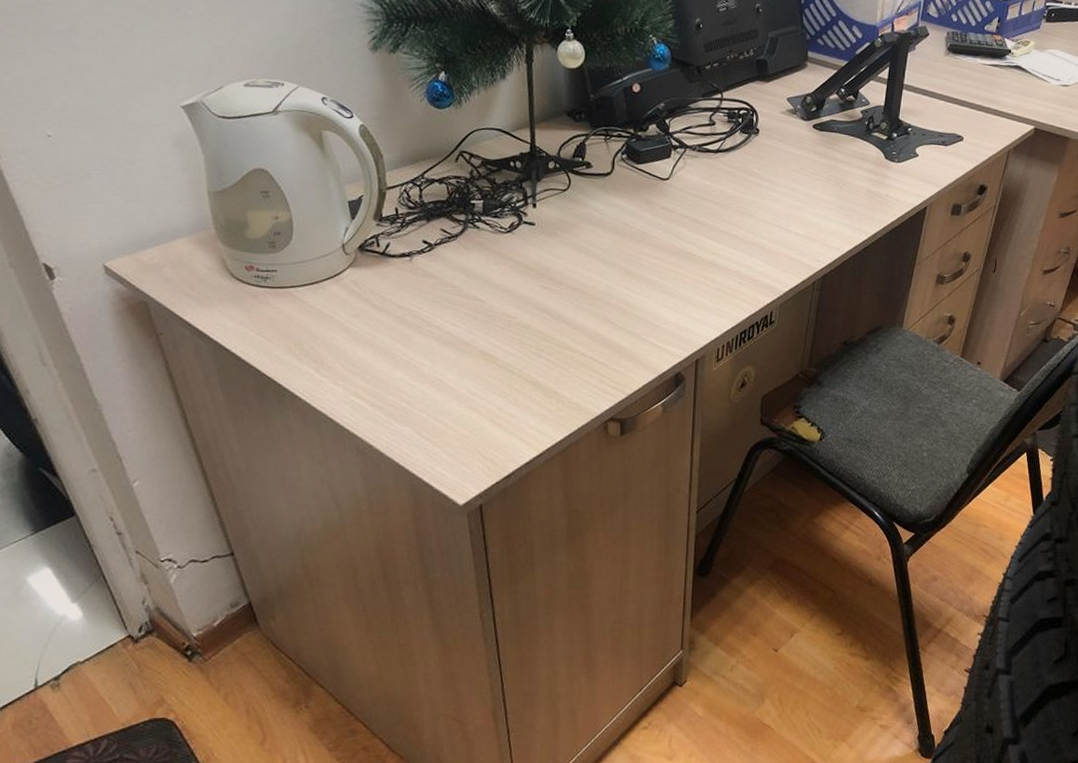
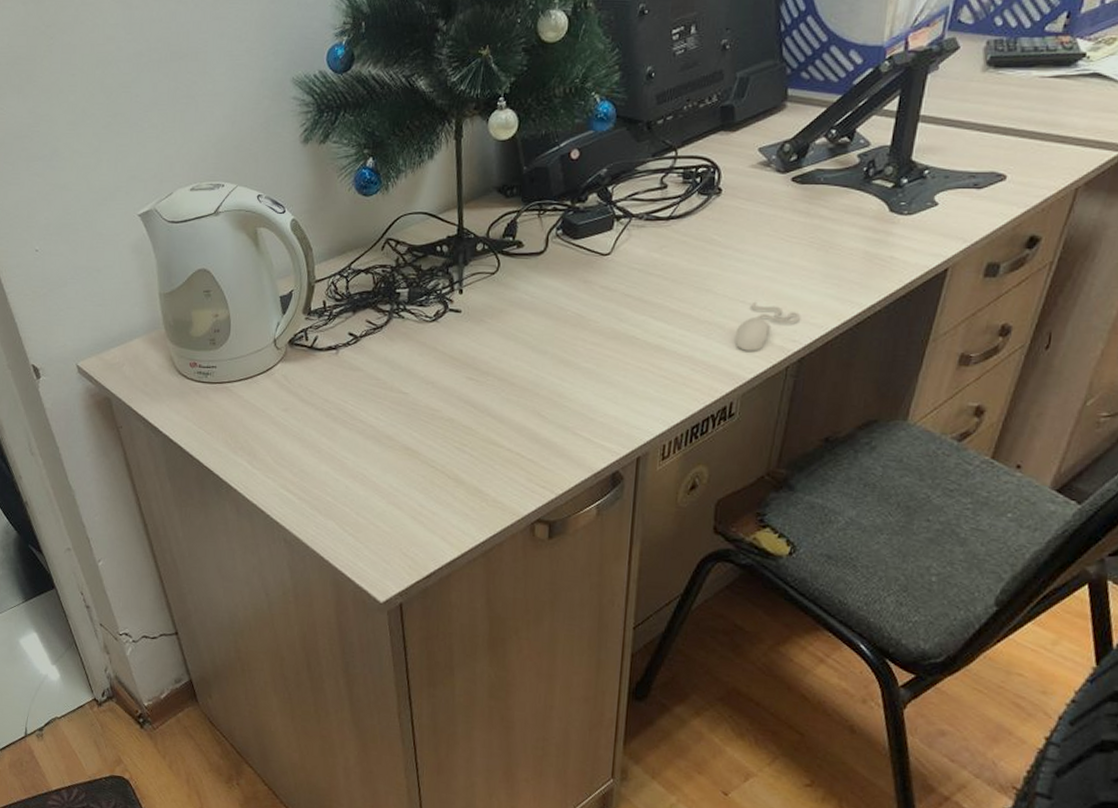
computer mouse: none [773,226,823,269] -> present [735,301,801,351]

